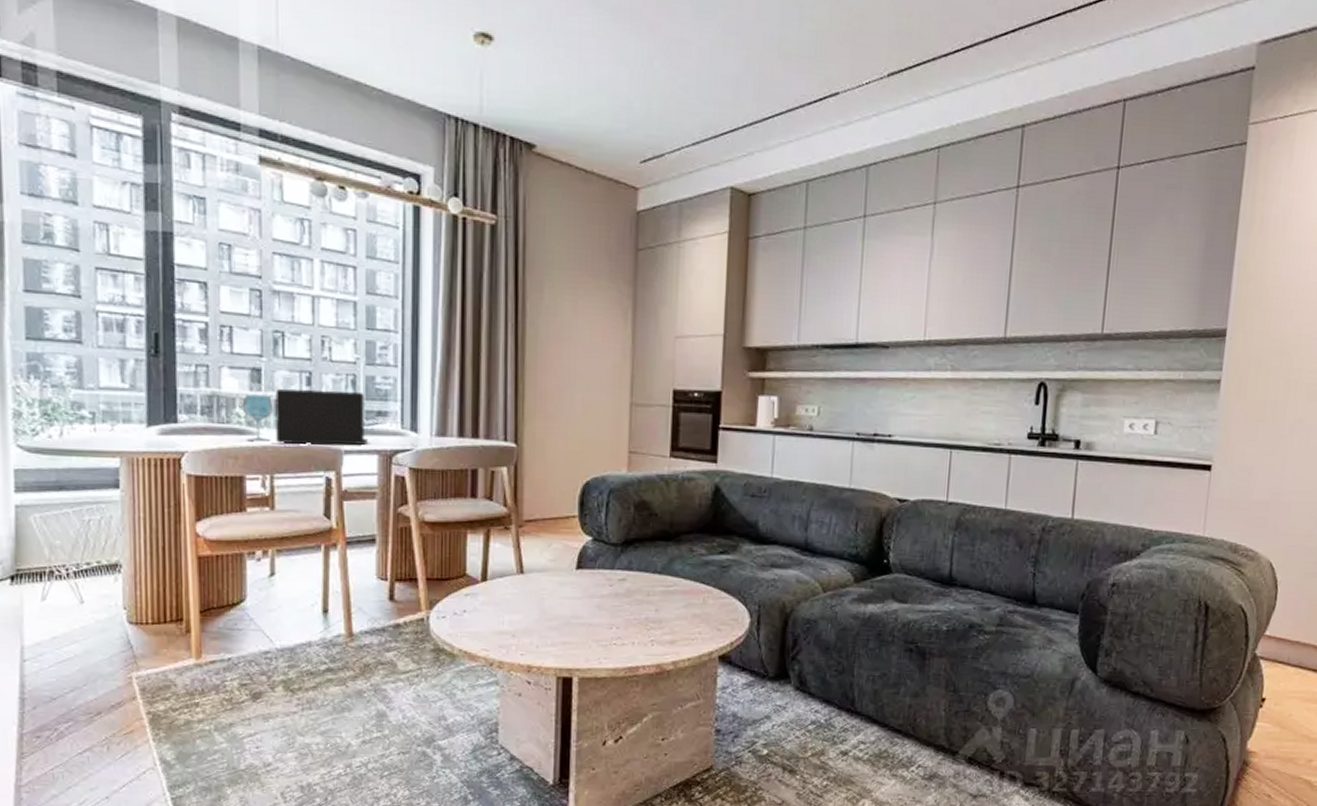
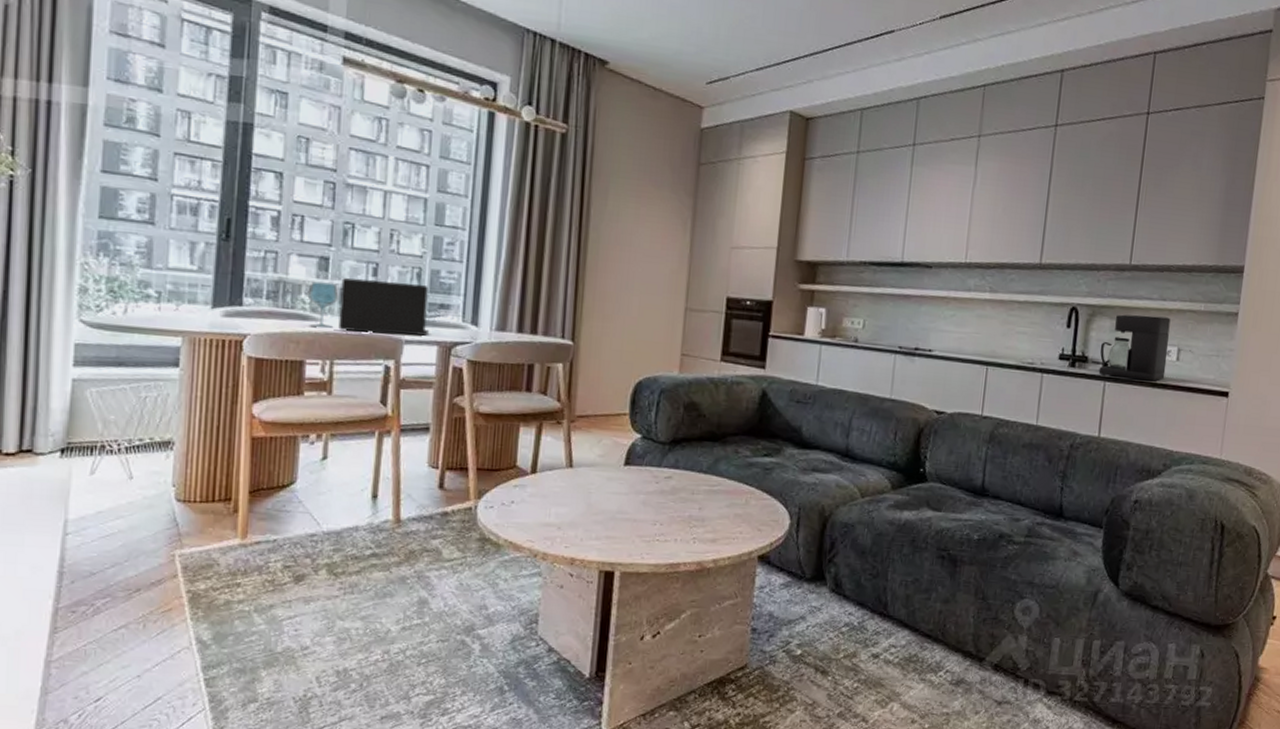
coffee maker: none [1070,387,1147,457] -> present [1098,314,1171,381]

